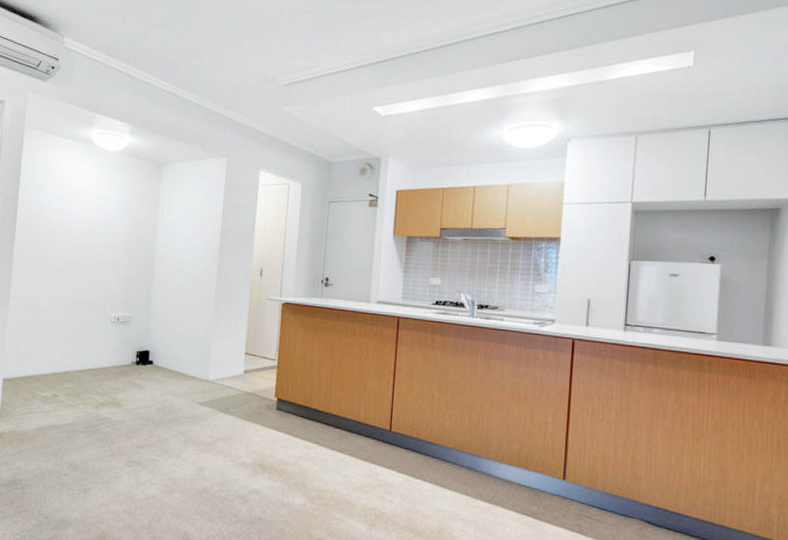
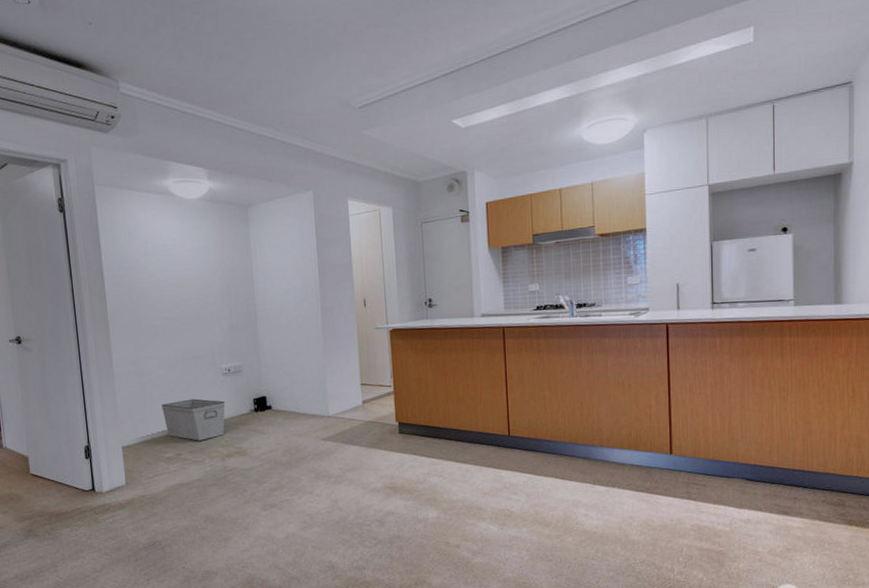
storage bin: none [47,342,109,385] -> present [161,399,226,441]

